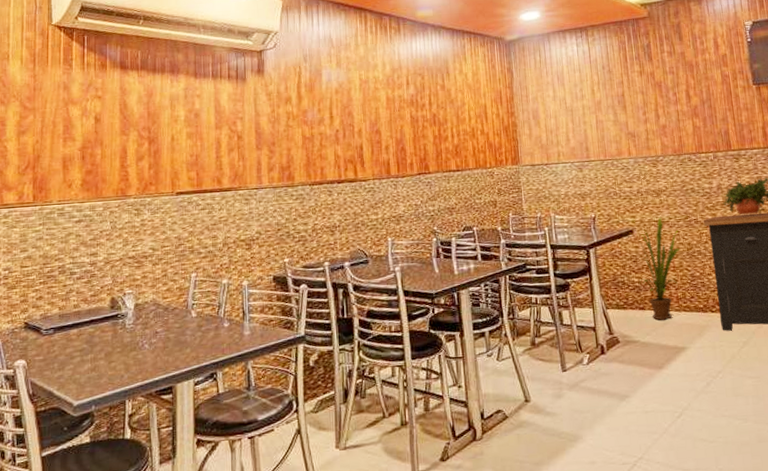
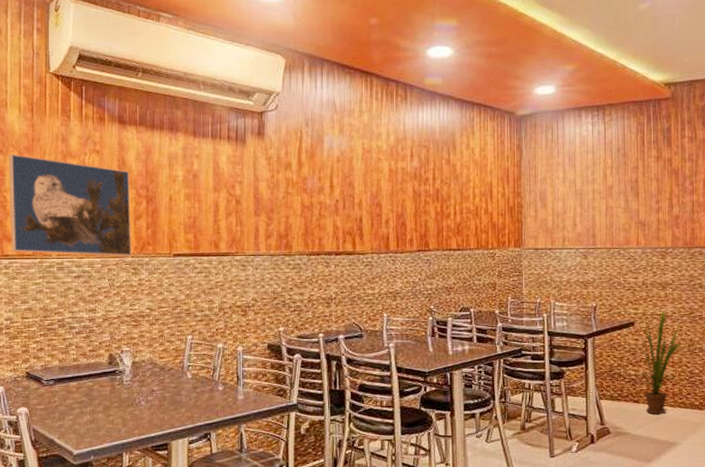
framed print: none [10,104,134,201] -> present [9,154,131,256]

